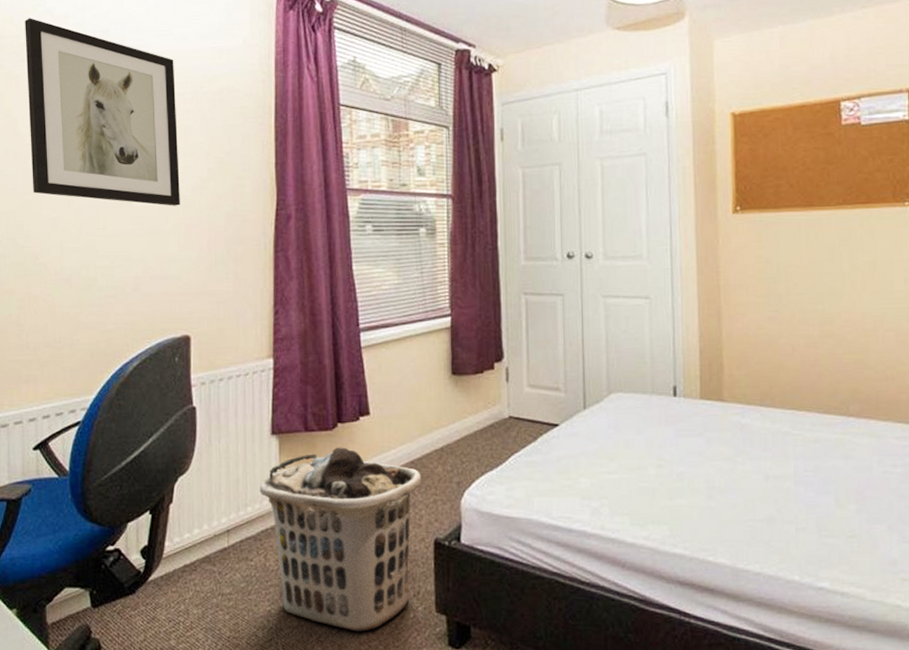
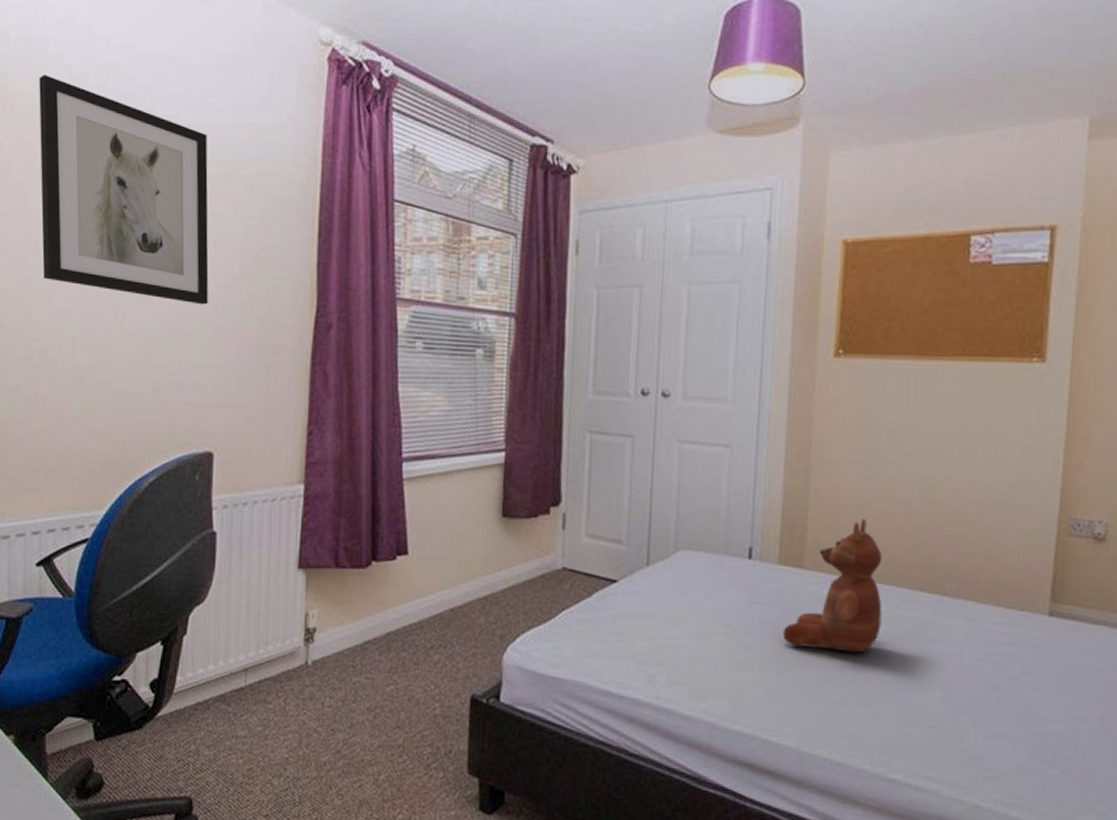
clothes hamper: present [259,447,422,631] -> none [282,587,461,788]
teddy bear: none [709,352,797,474] -> present [782,518,883,653]

